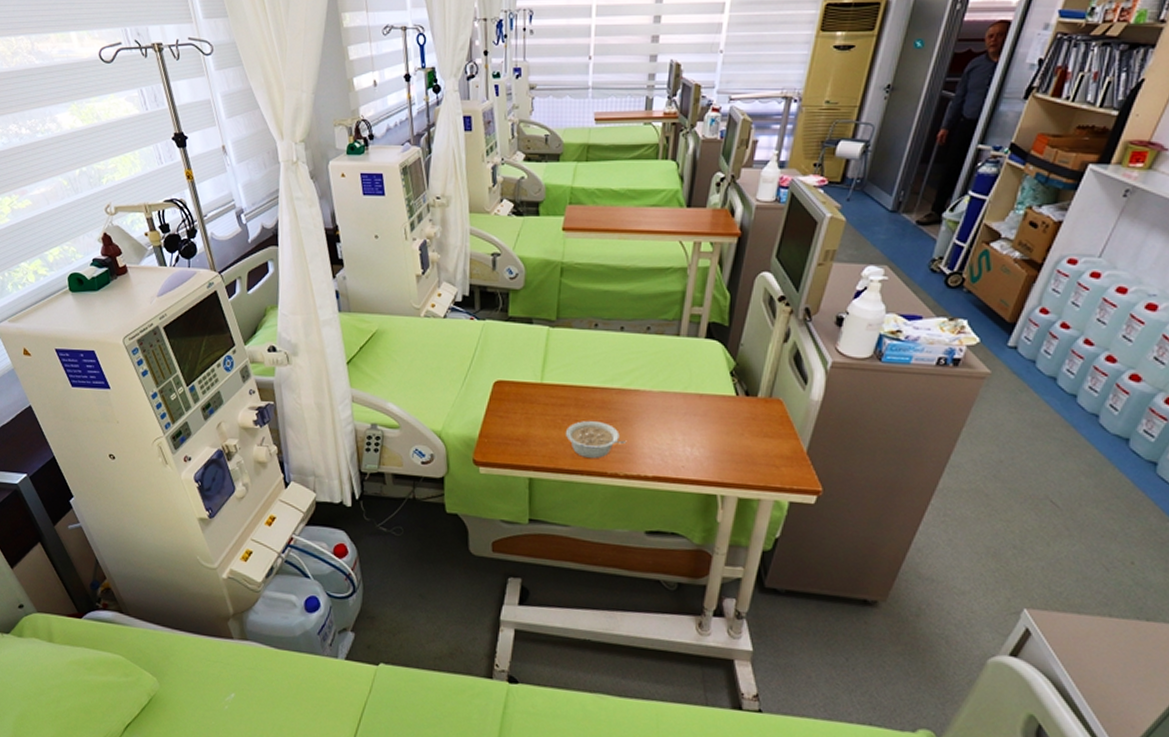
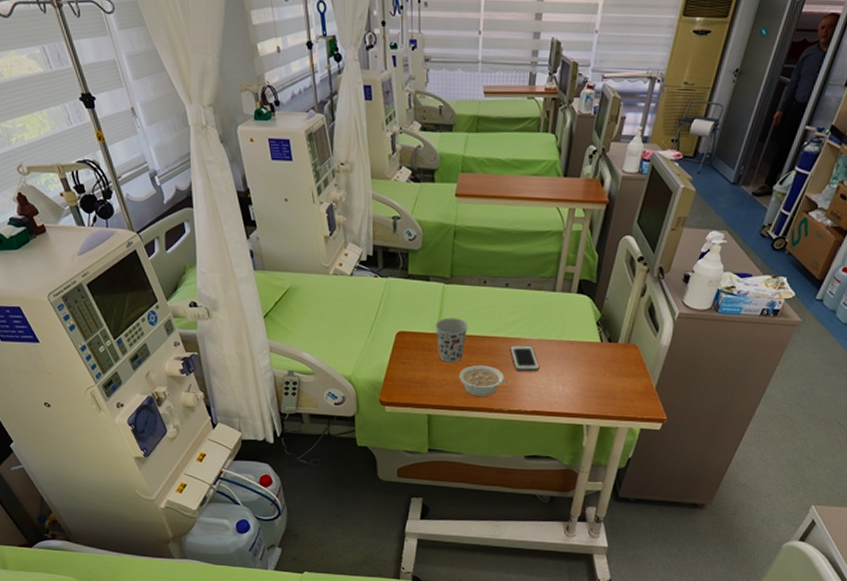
cup: none [538,365,577,418] -> present [435,317,468,363]
cell phone: none [626,397,662,429] -> present [510,345,540,372]

